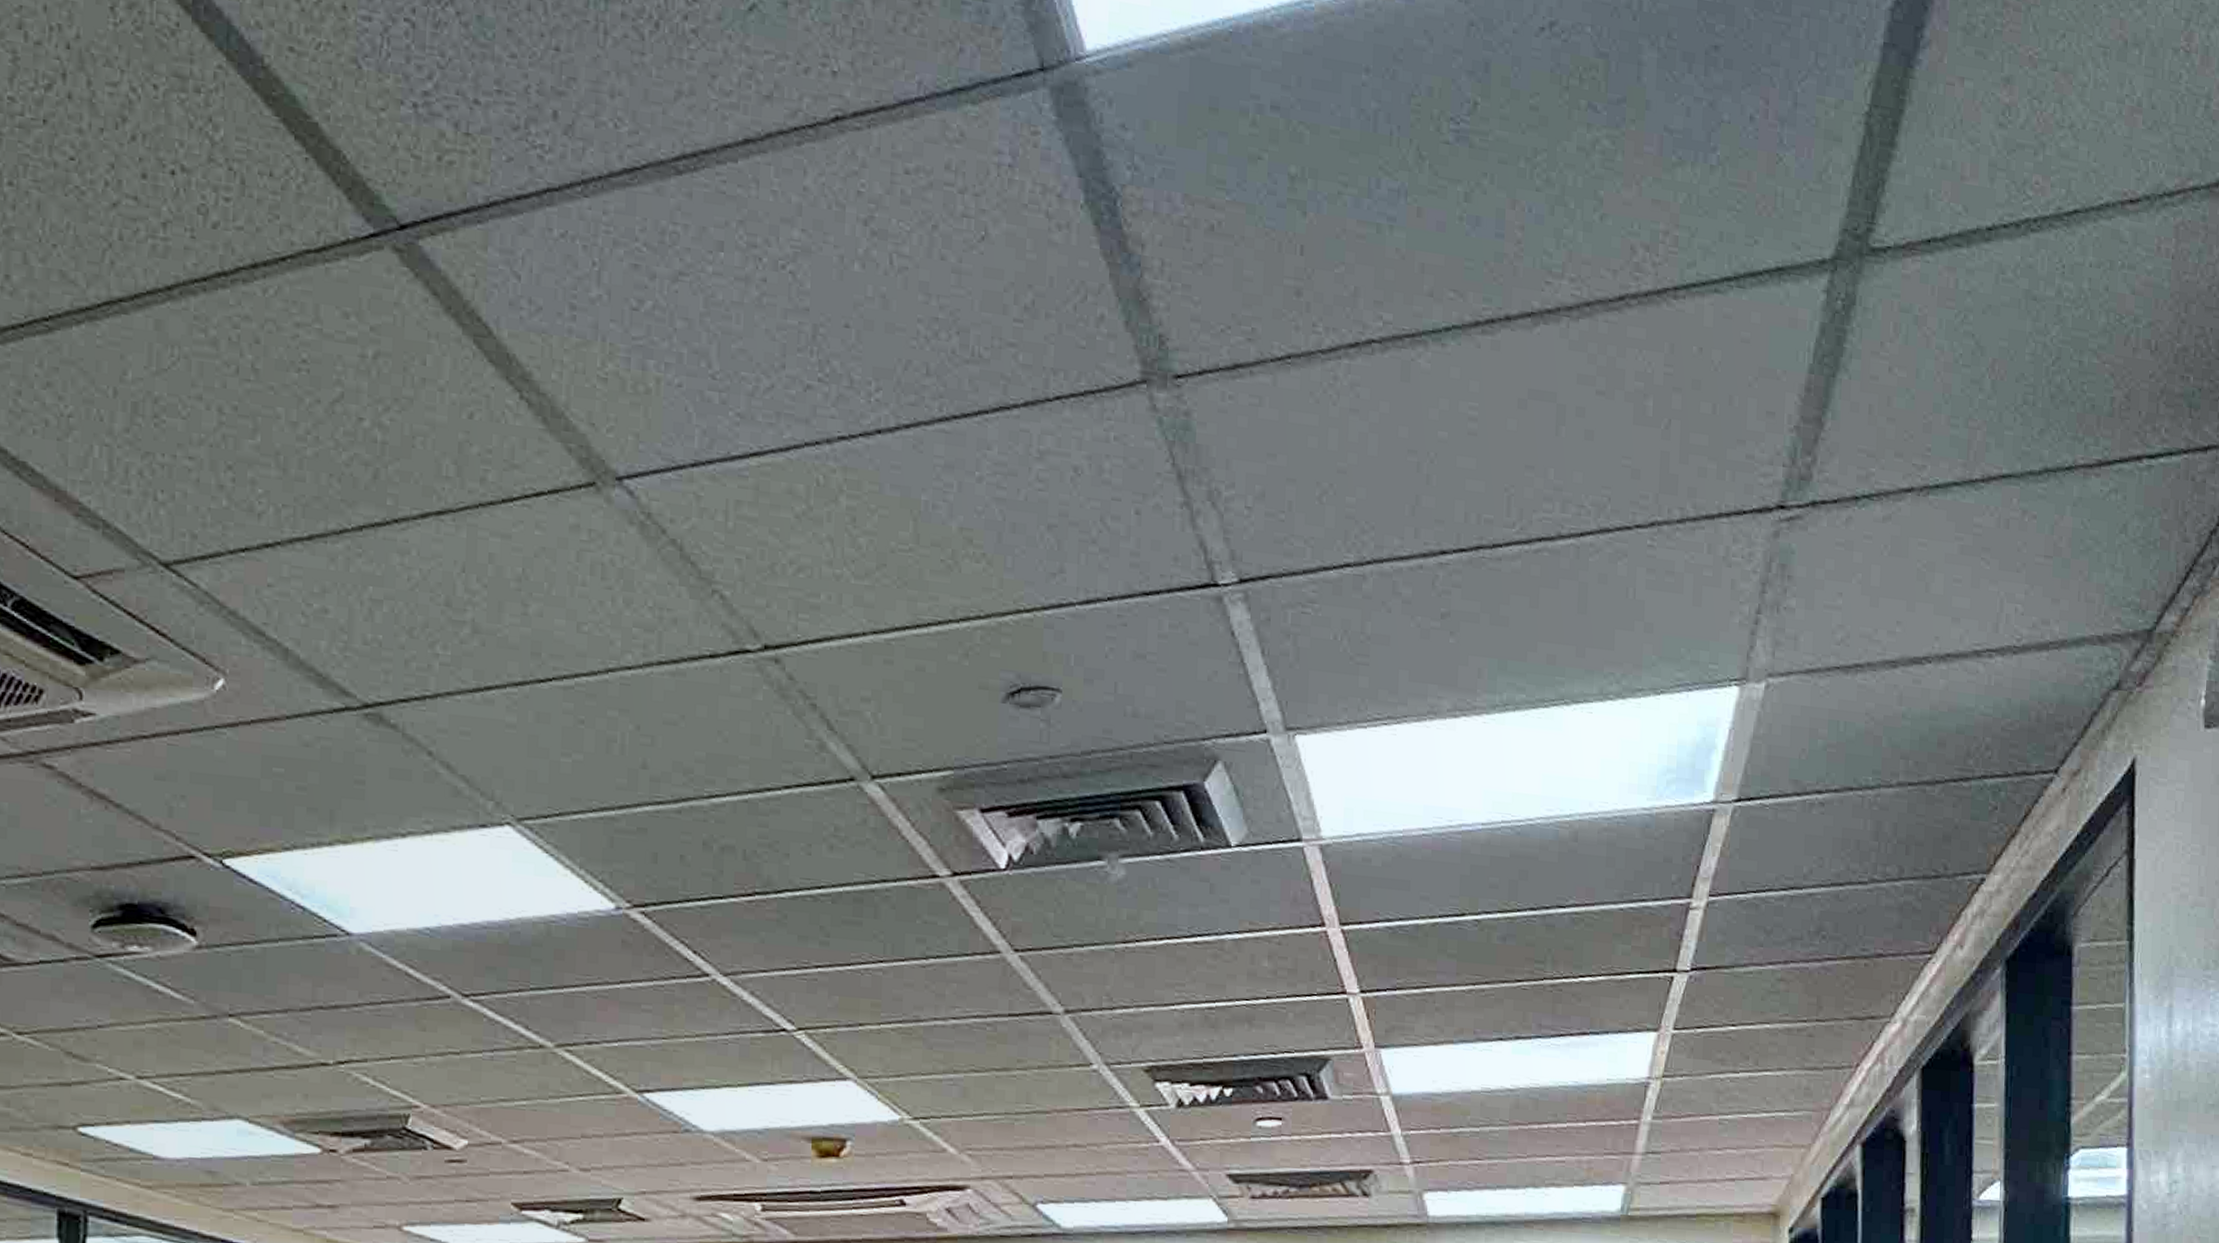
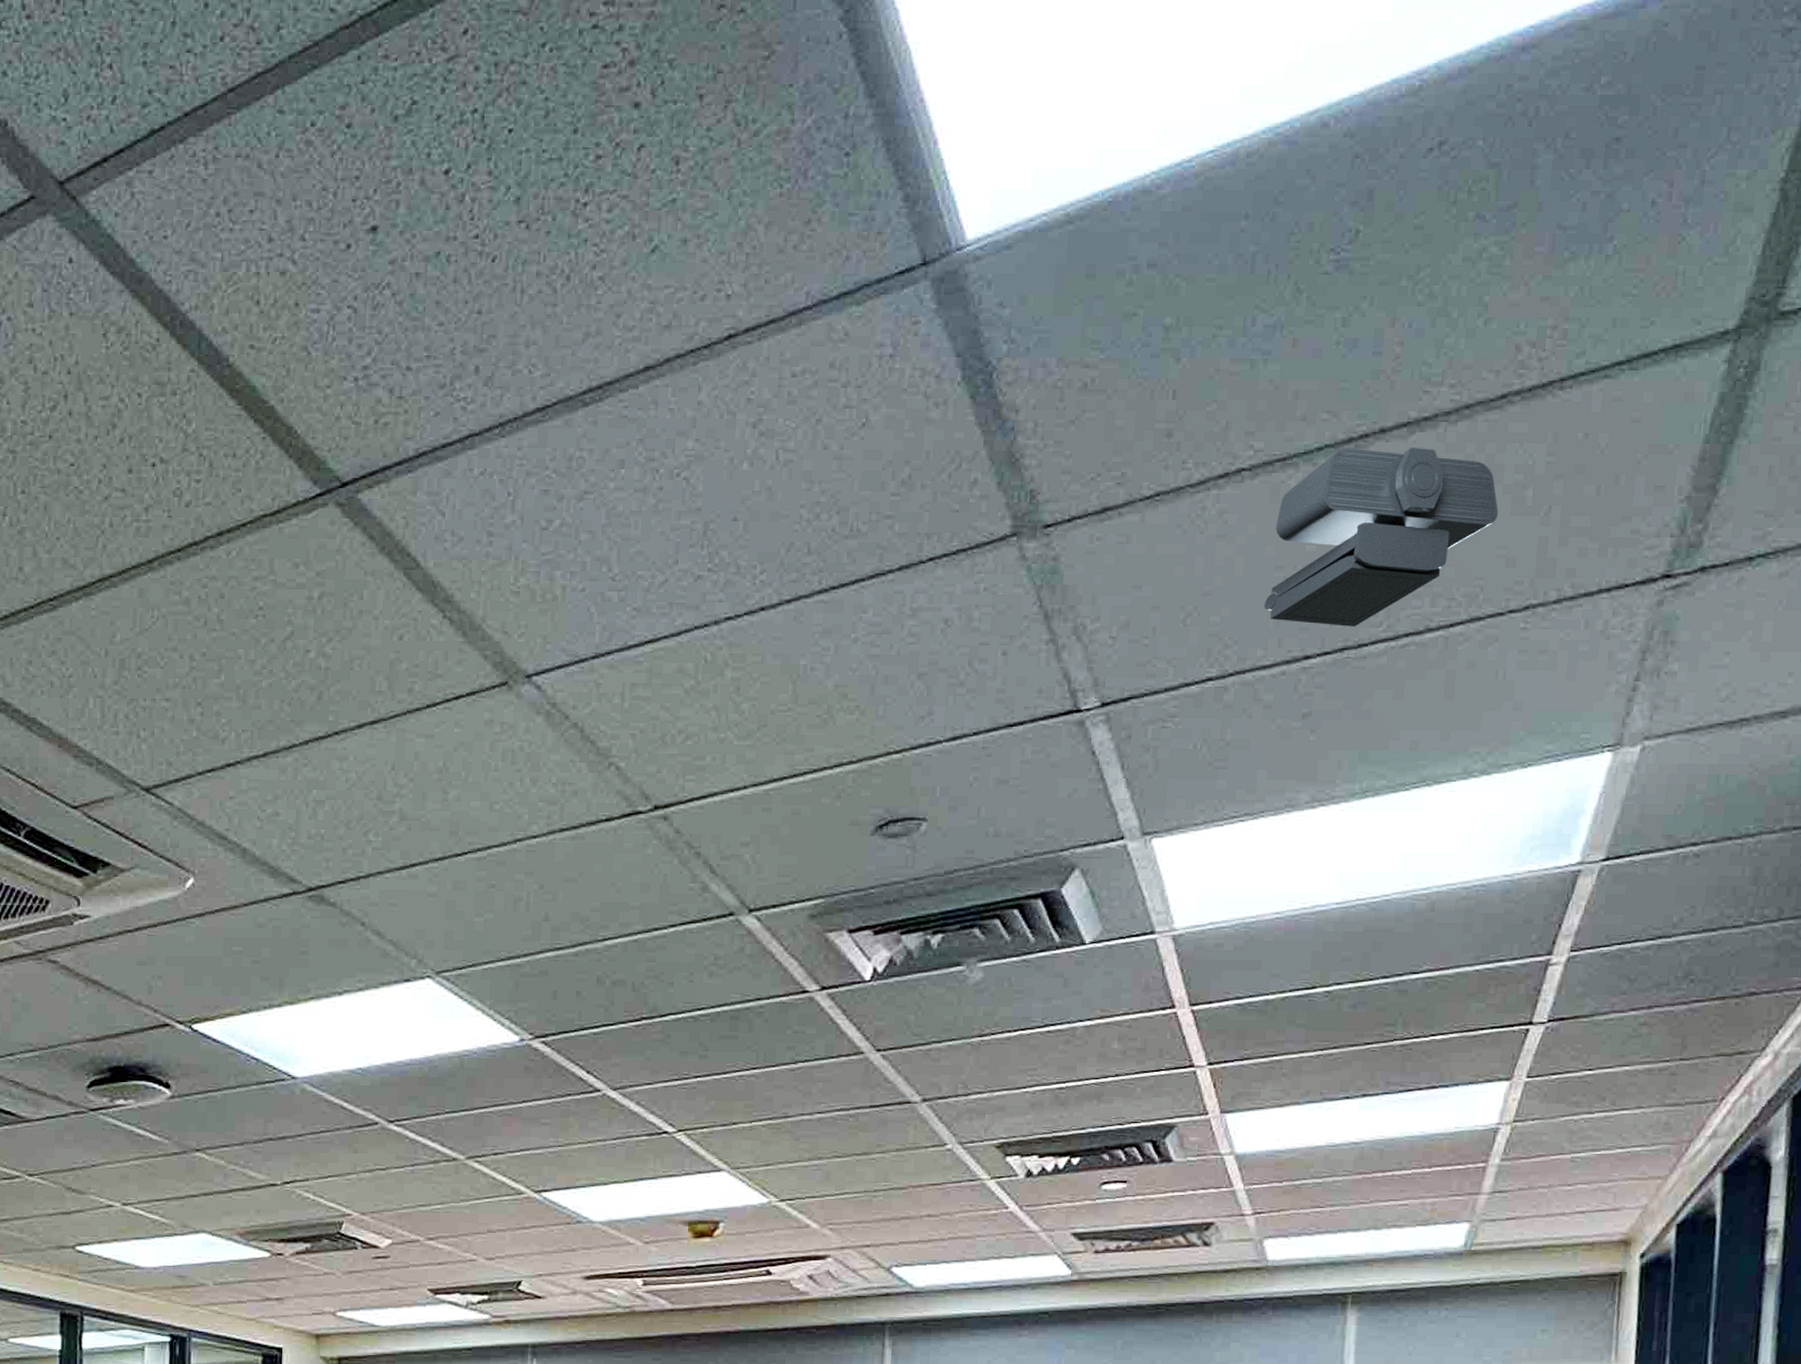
security camera: none [1398,331,1621,525] -> present [1263,446,1498,627]

